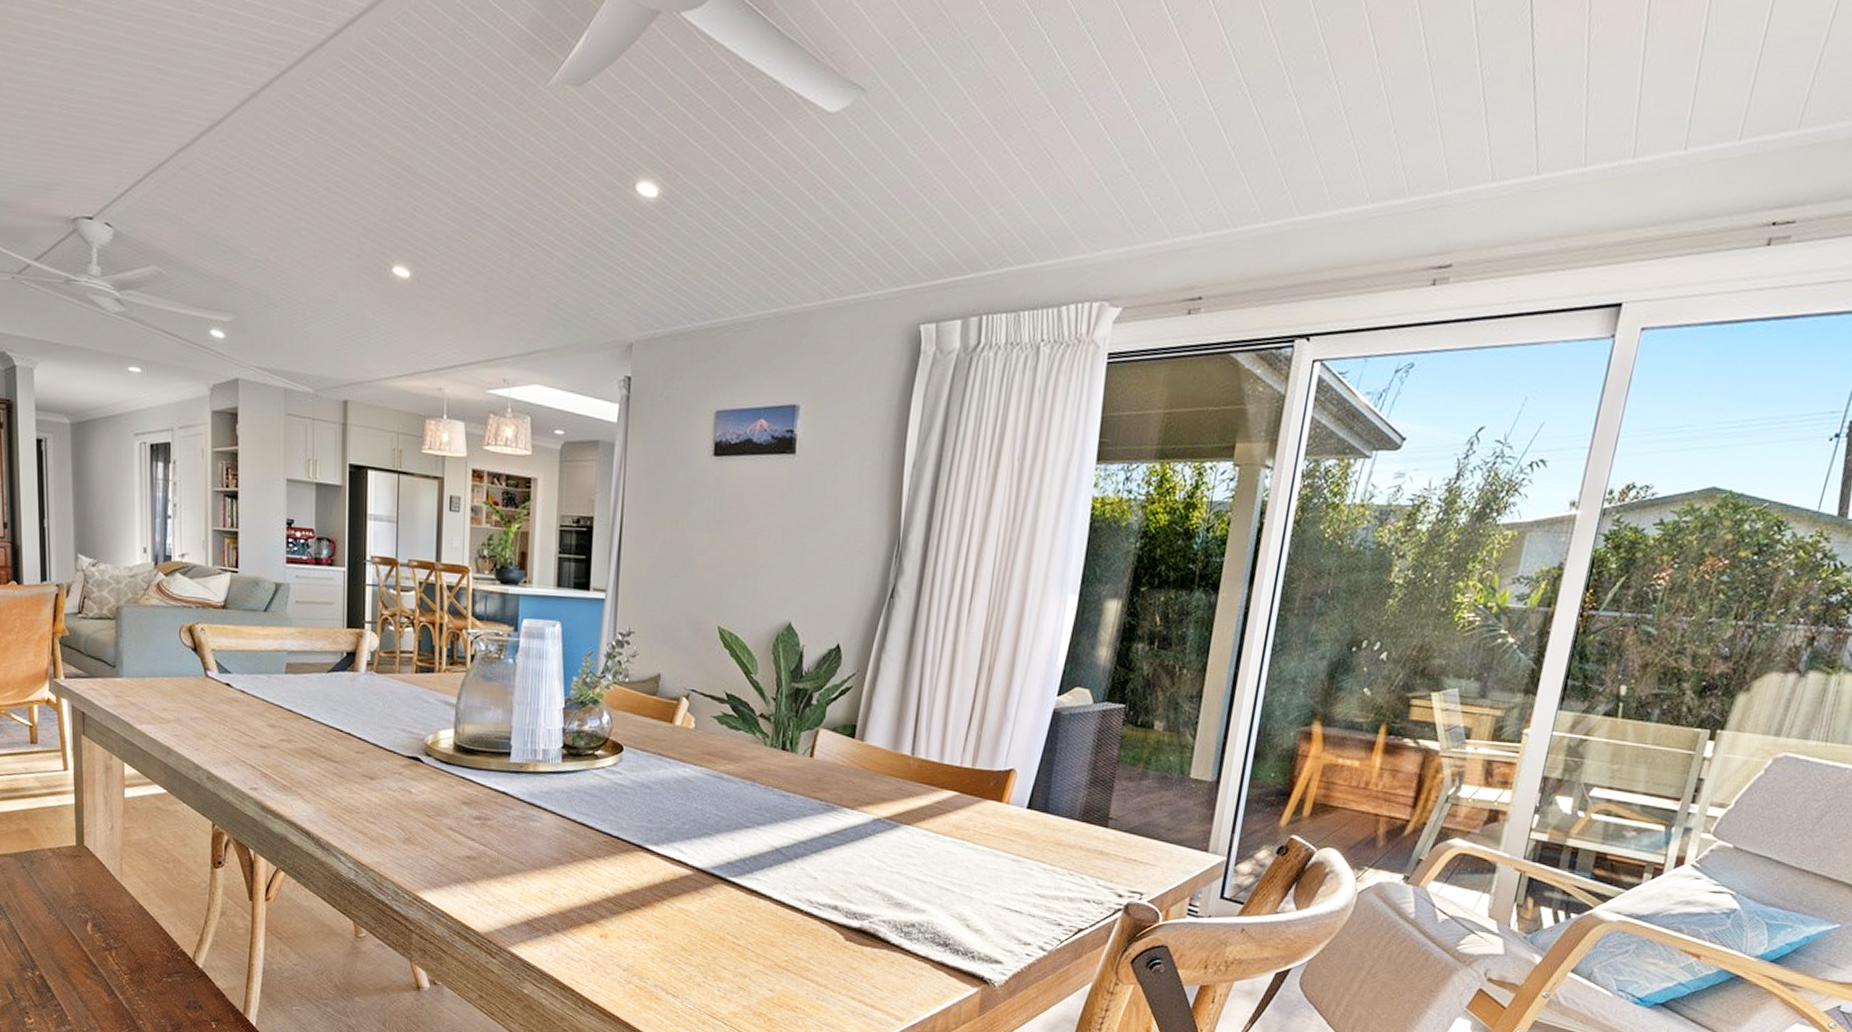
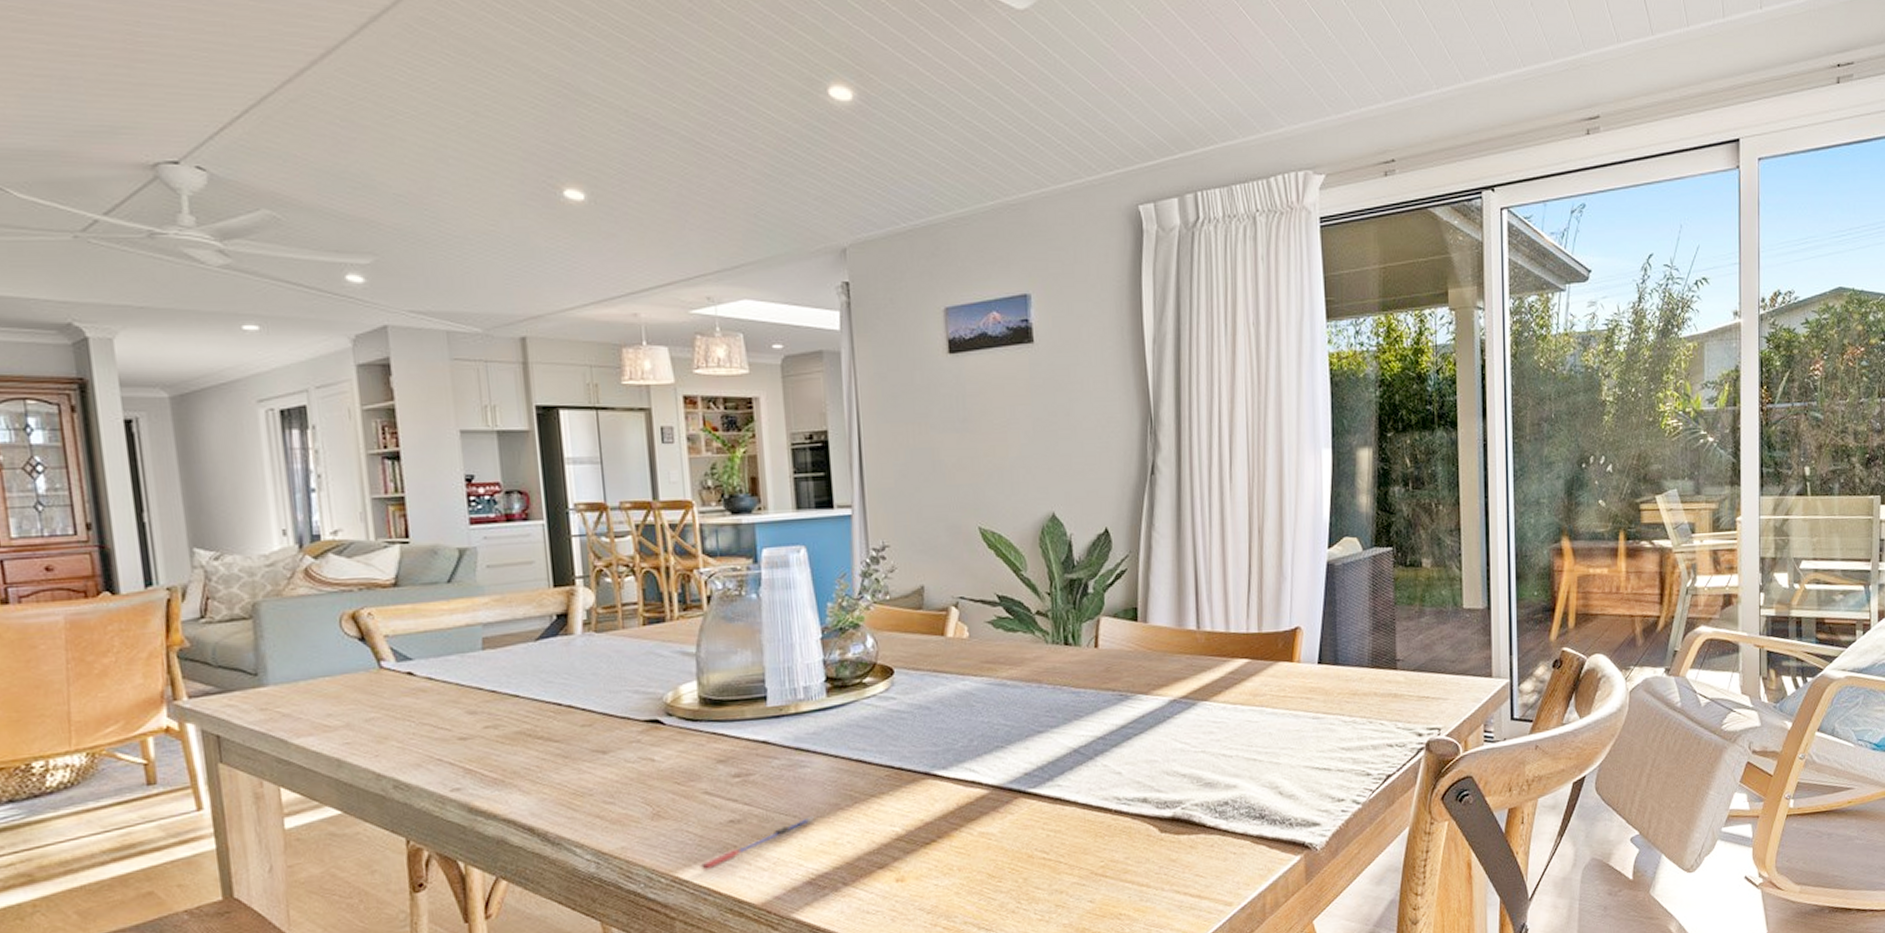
pen: none [438,865,538,896] -> present [700,817,816,871]

